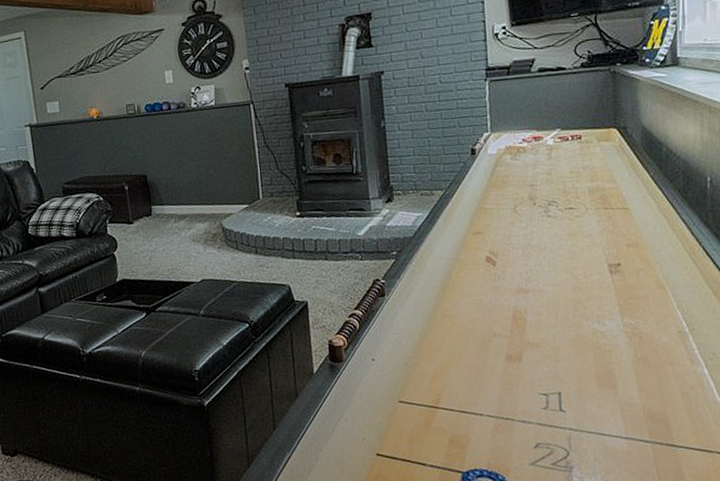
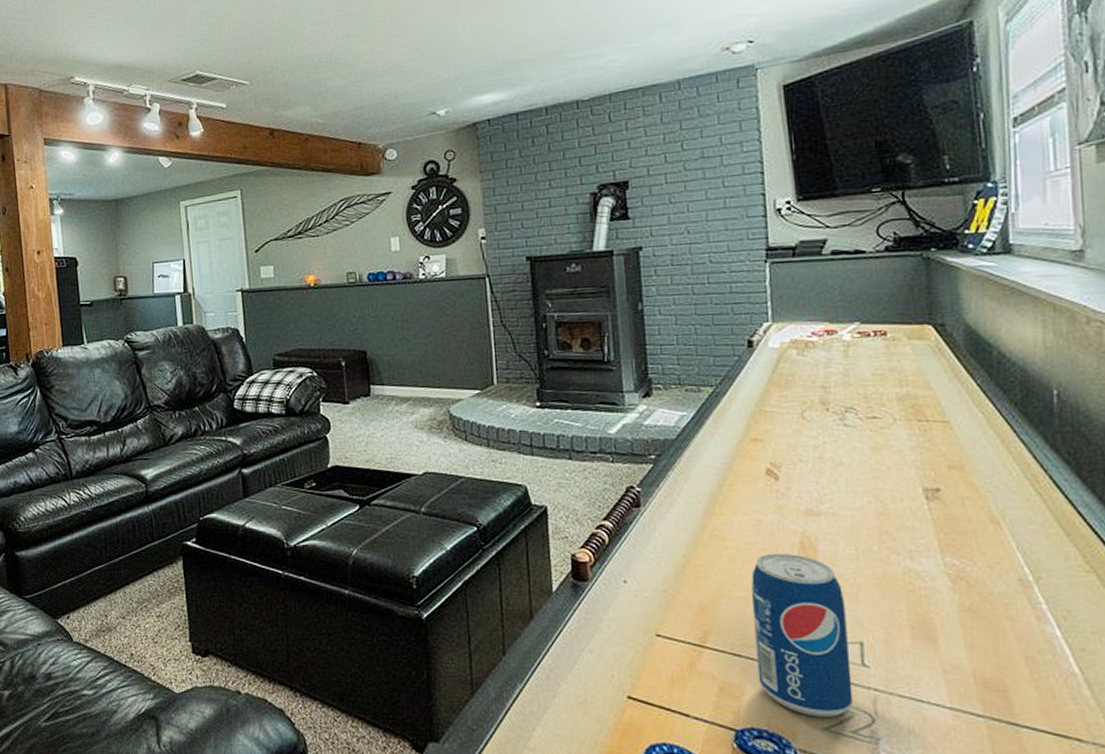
beverage can: none [474,325,553,456] -> present [751,553,853,717]

